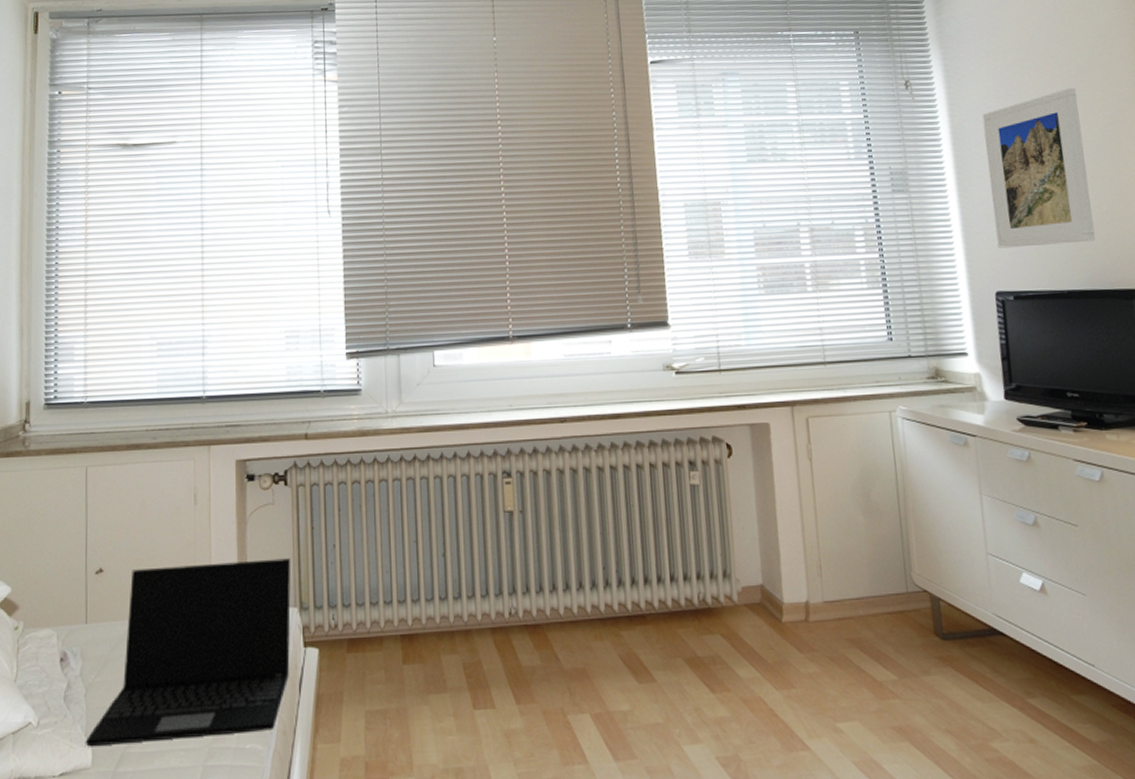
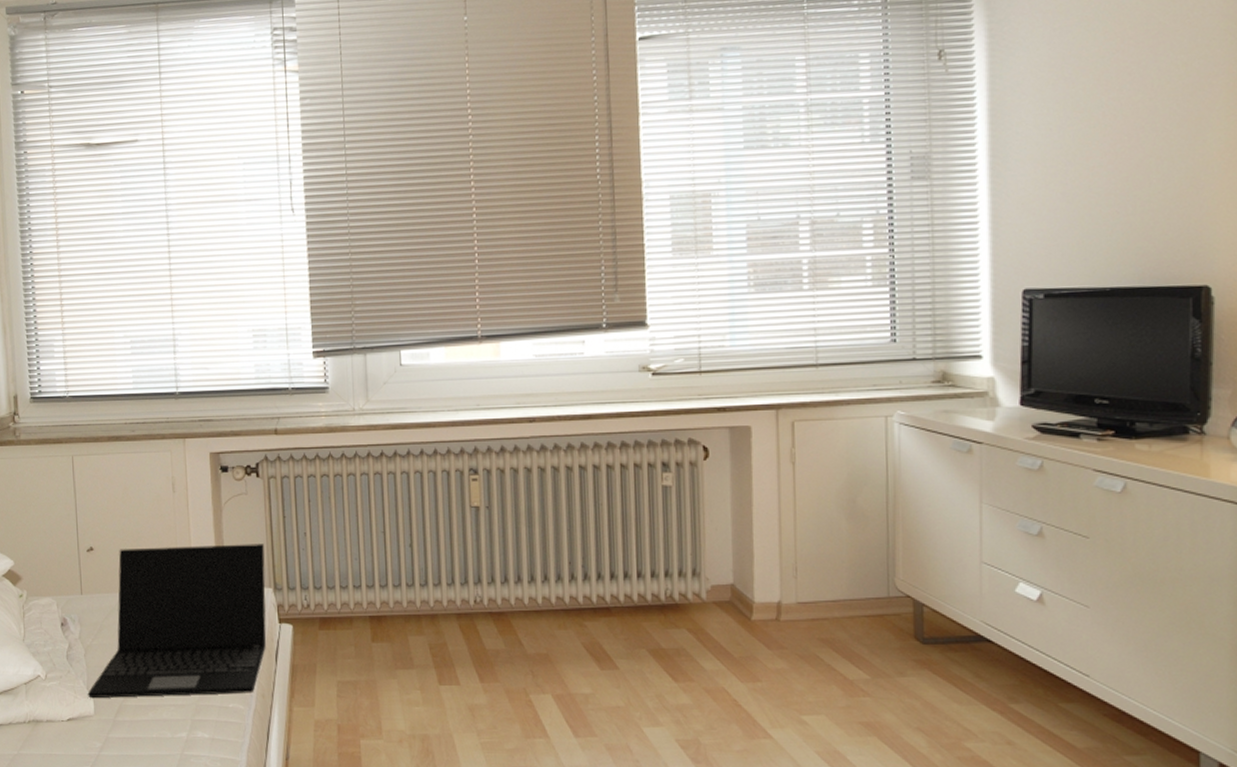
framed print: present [982,87,1096,249] -> none [1029,51,1154,241]

